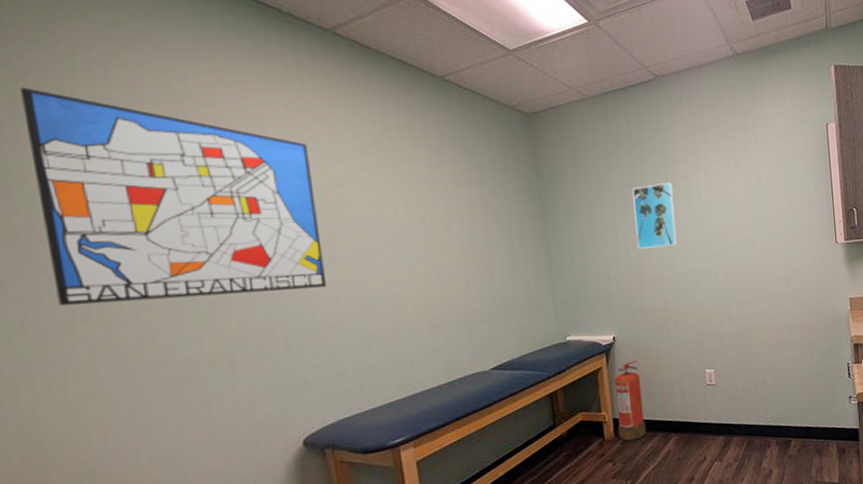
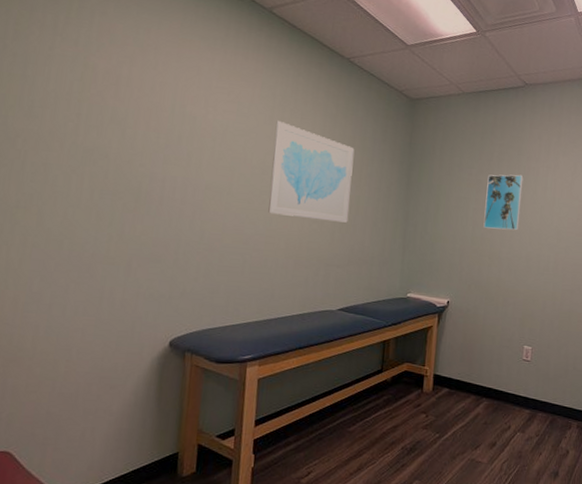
wall art: present [20,87,326,307] -> none [9,19,230,215]
wall art: none [371,164,482,276] -> present [268,120,355,223]
fire extinguisher: present [614,360,647,442] -> none [435,325,465,398]

